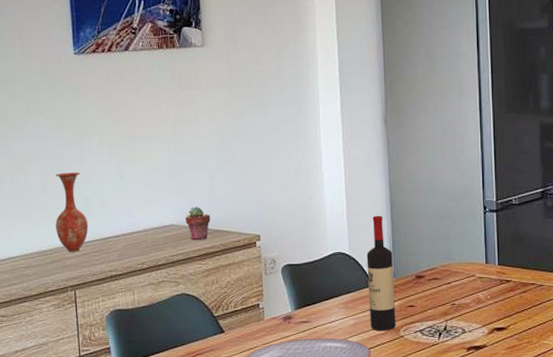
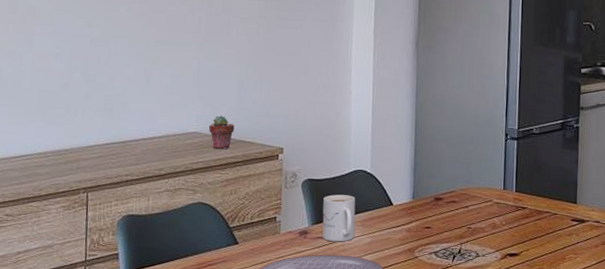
vase: present [56,172,89,252] -> none [74,72,108,154]
mug: none [304,278,339,326] -> present [322,194,356,242]
wine bottle: present [367,215,396,331] -> none [386,135,414,251]

